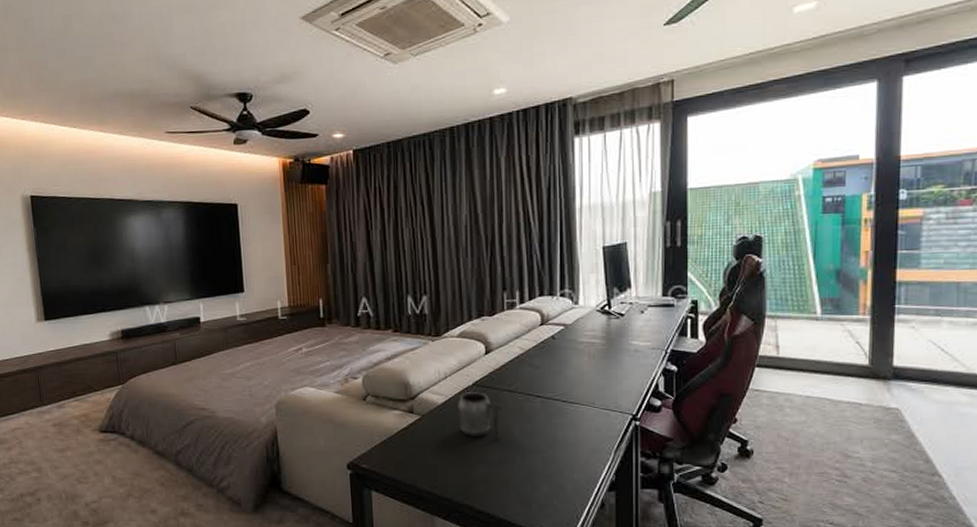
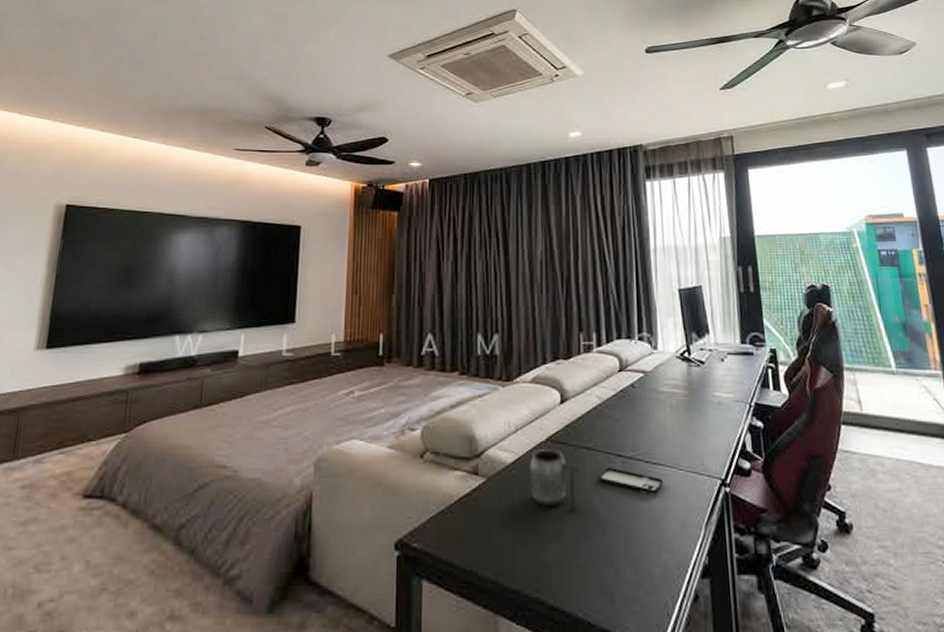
smartphone: none [519,406,579,428] -> present [598,468,664,495]

